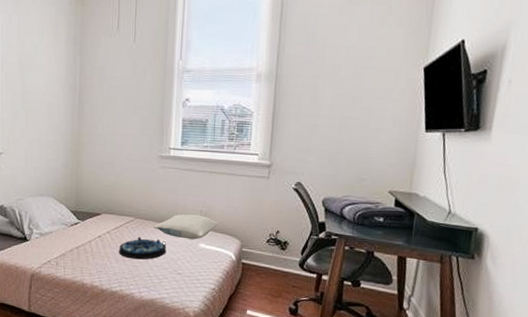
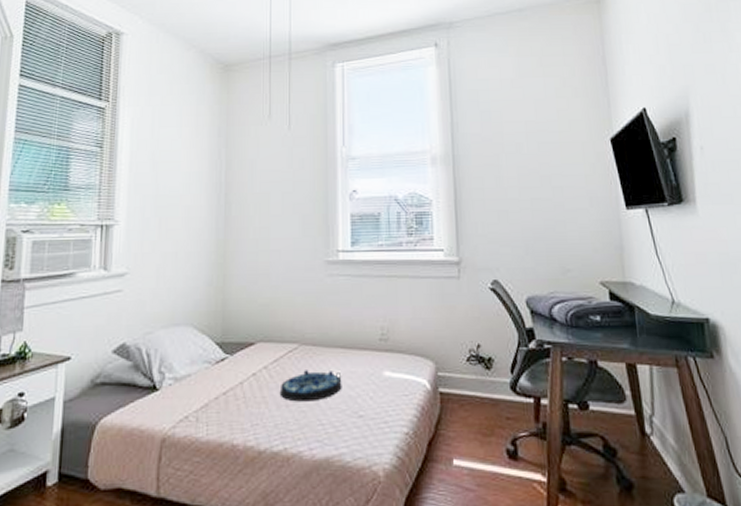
pillow: present [154,214,220,240] -> none [324,332,407,367]

